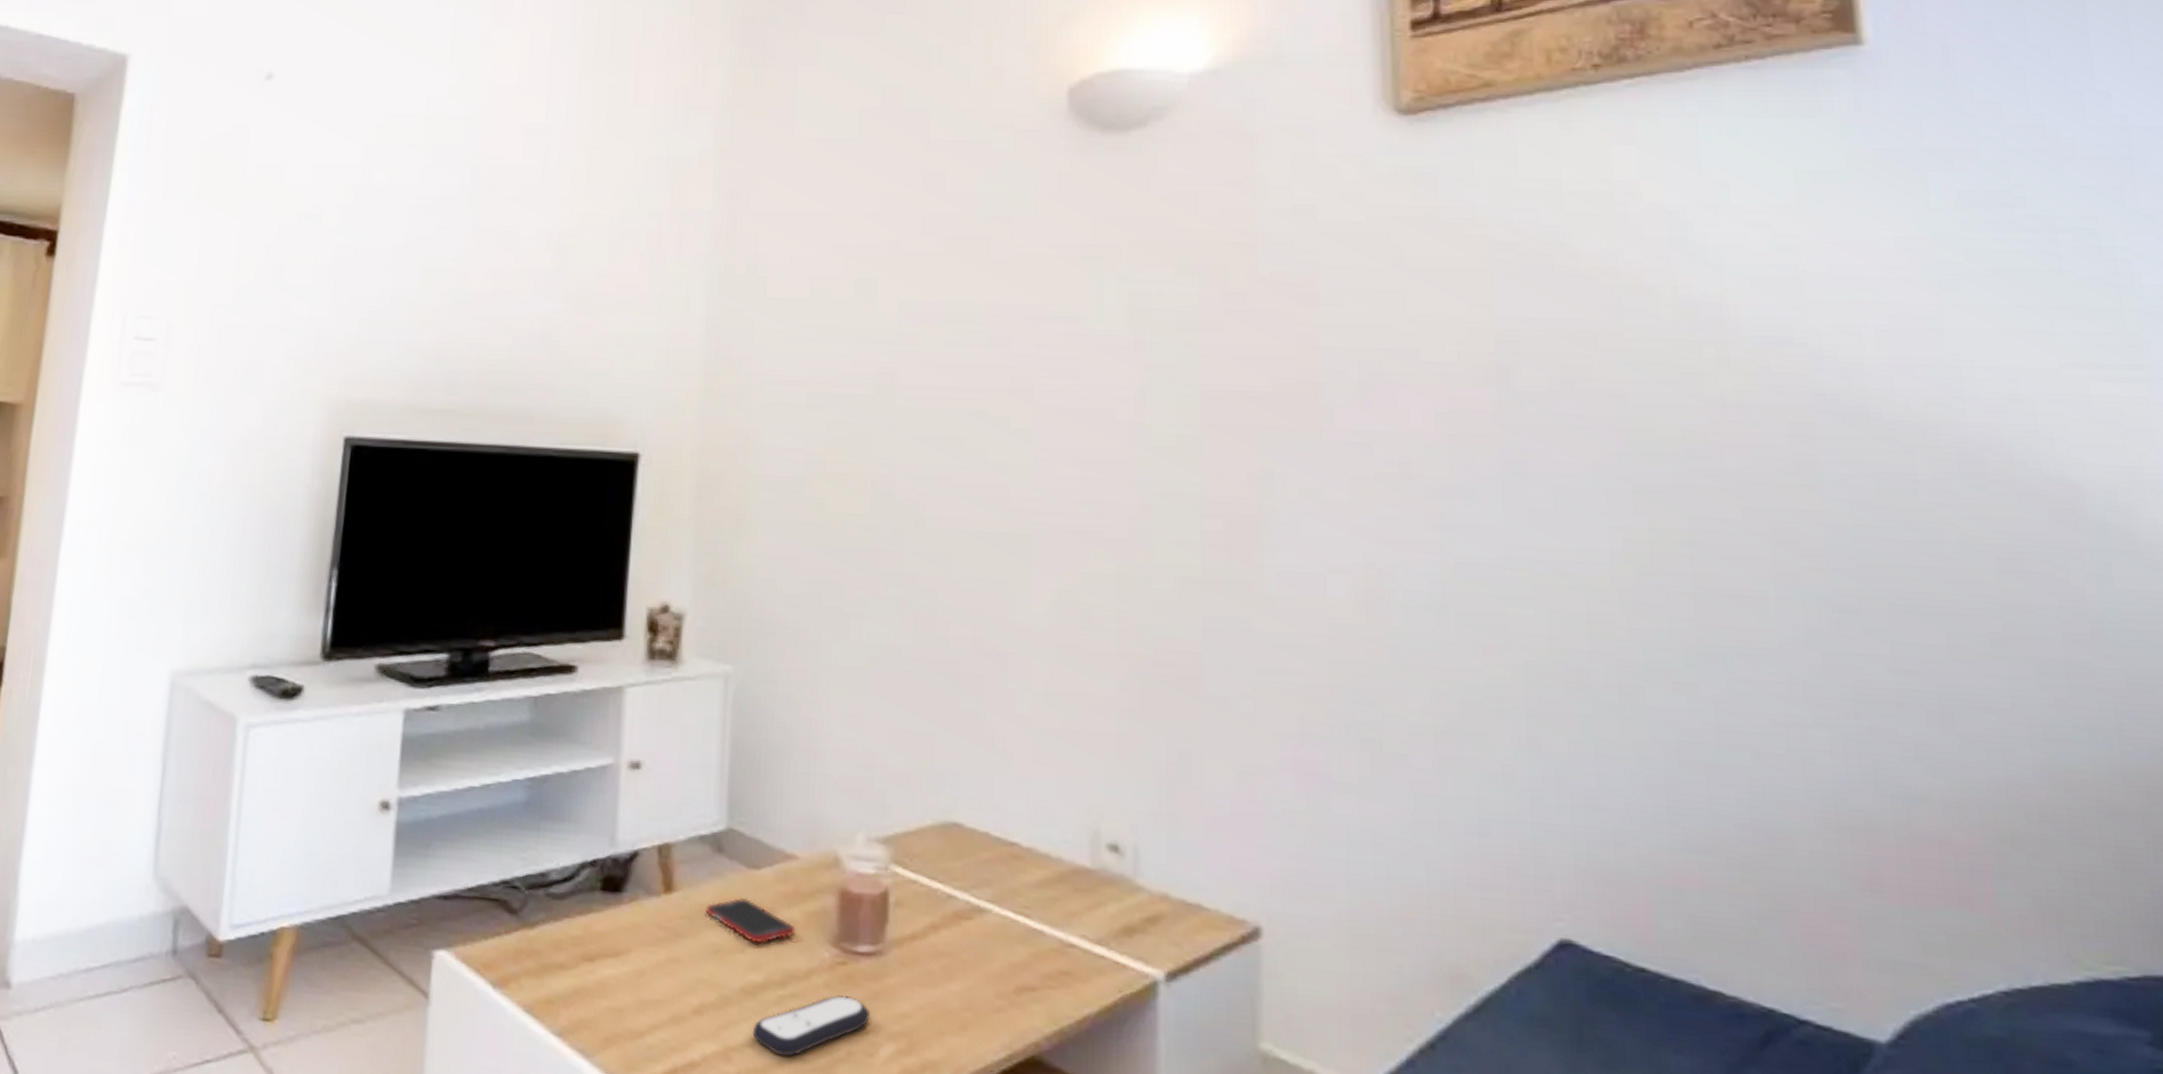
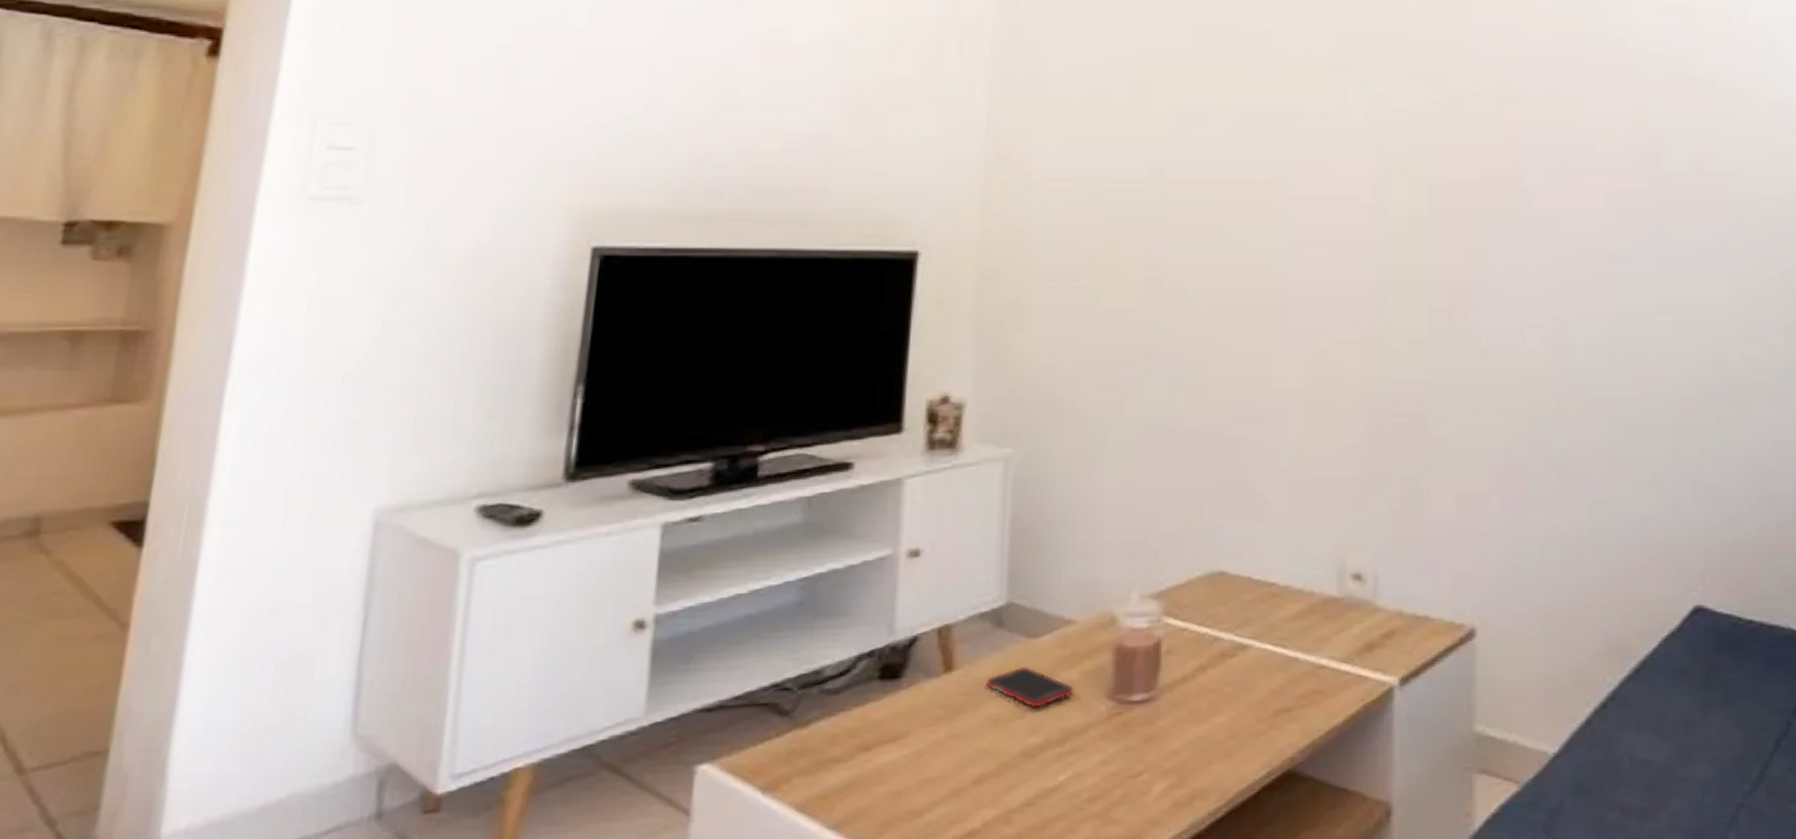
remote control: present [752,995,871,1057] -> none [1031,743,1145,810]

